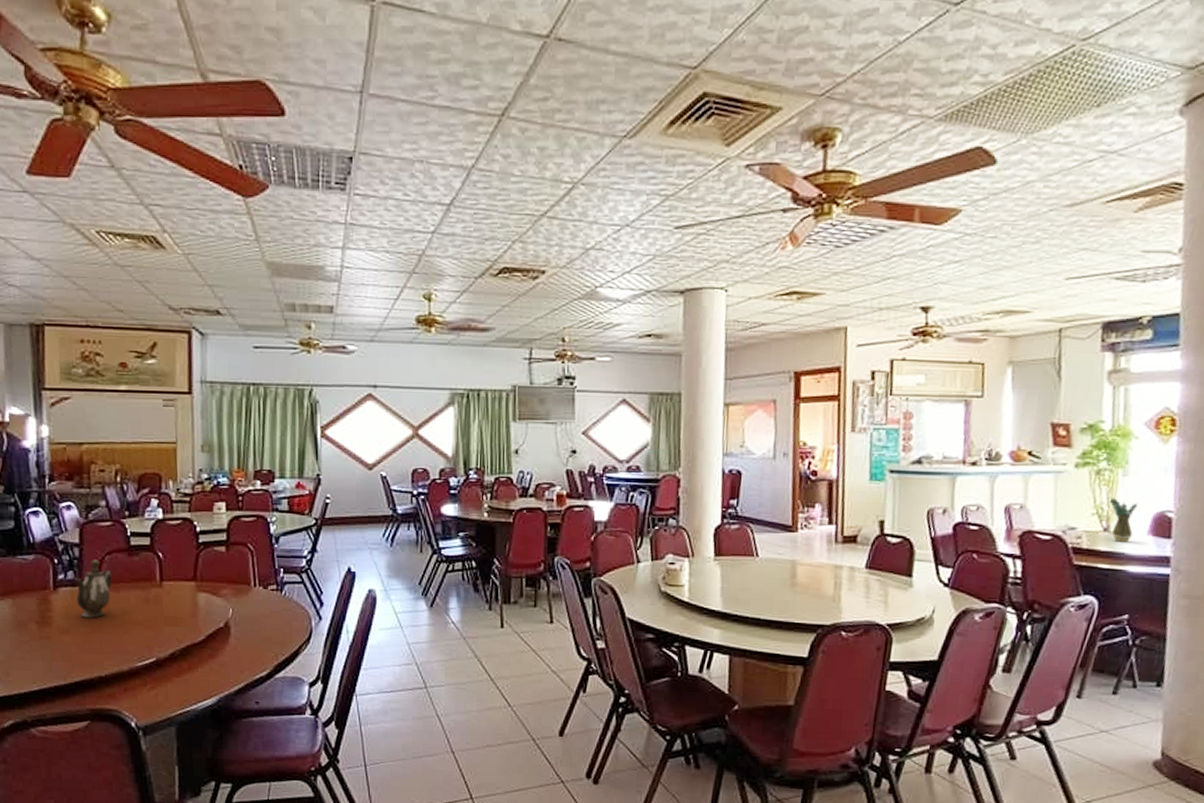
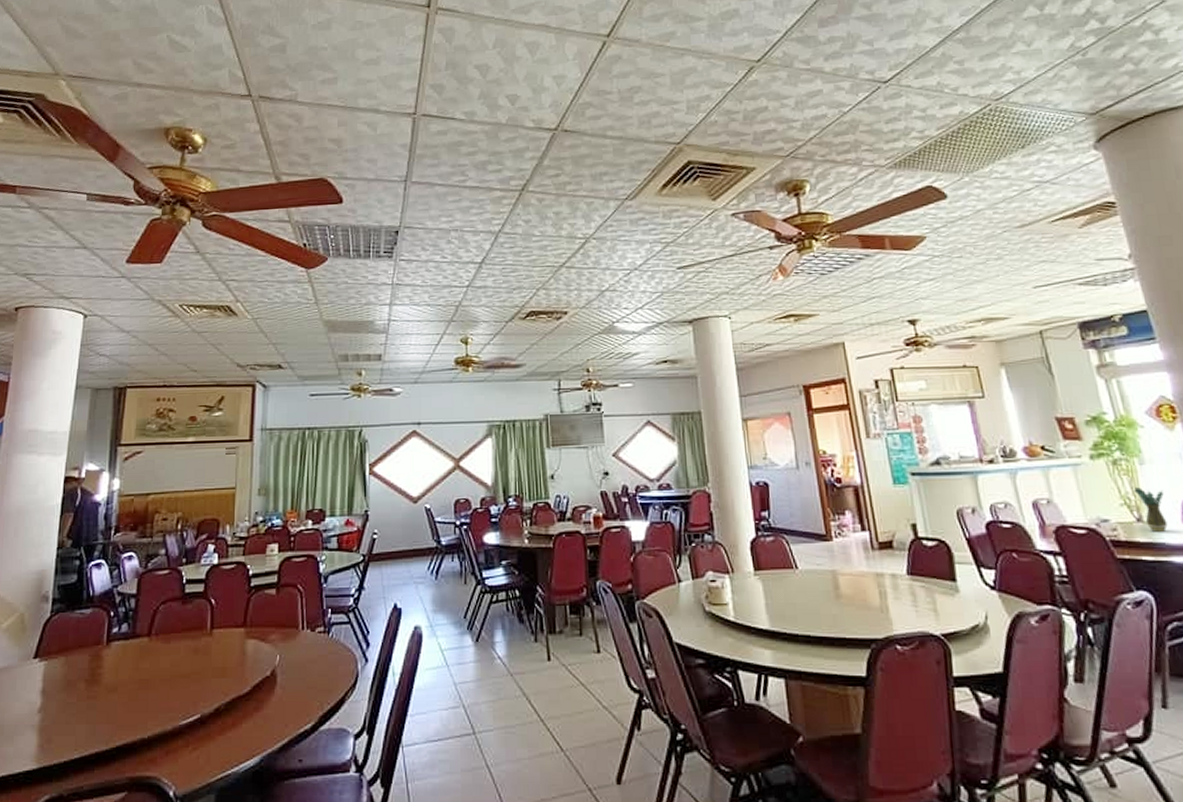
teapot: present [75,559,113,618] -> none [128,610,165,673]

